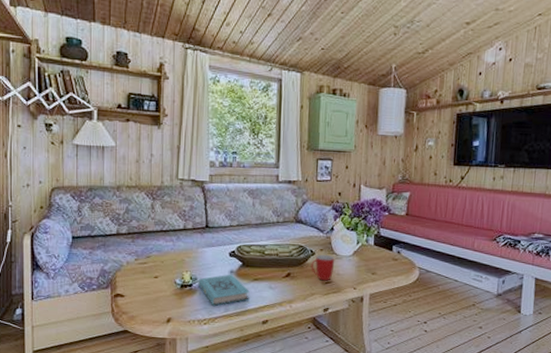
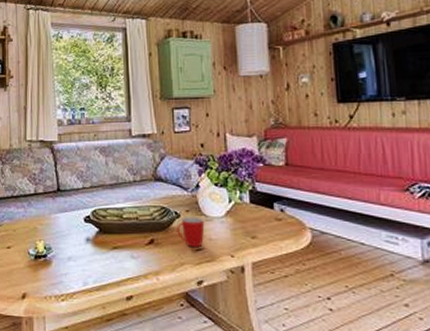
book: present [198,274,250,306] -> none [52,242,110,279]

